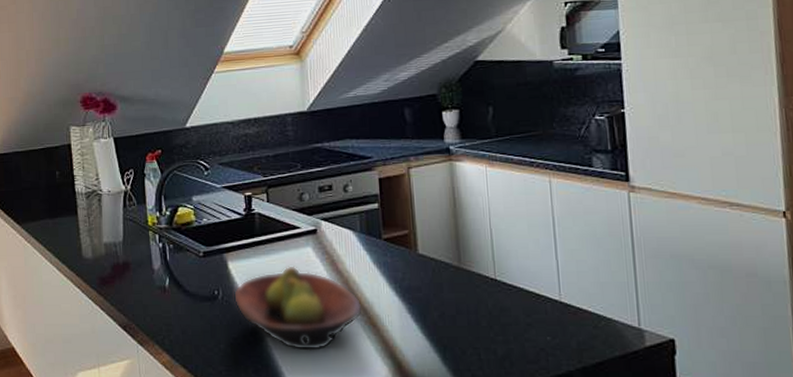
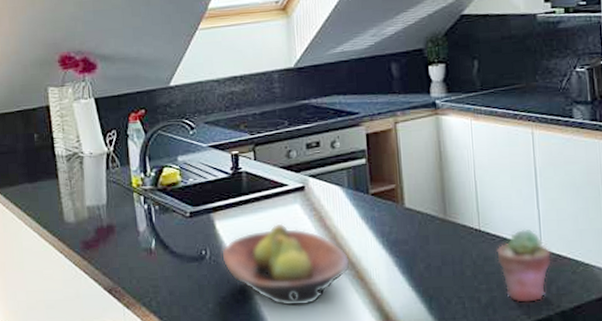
potted succulent: none [513,279,573,358] -> present [496,228,553,304]

